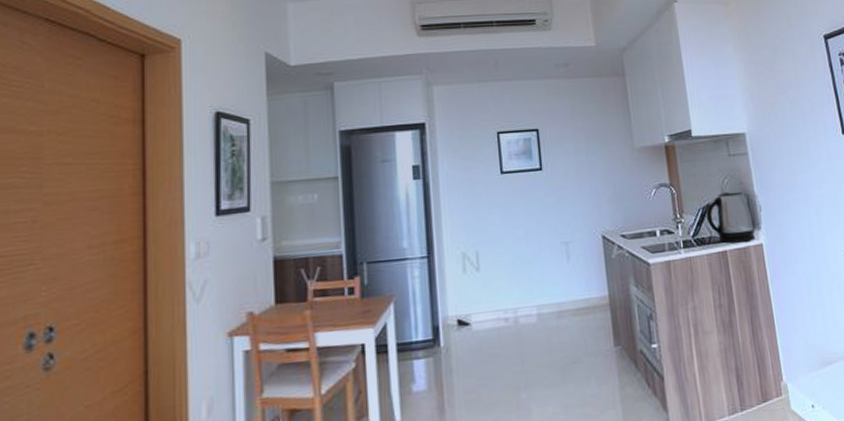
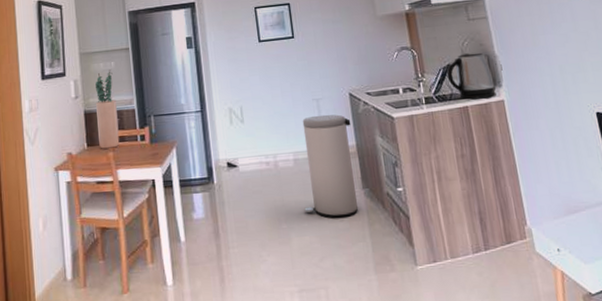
vase: none [290,204,320,307] -> present [95,69,120,150]
pedal bin: none [547,260,609,383] -> present [302,114,359,219]

